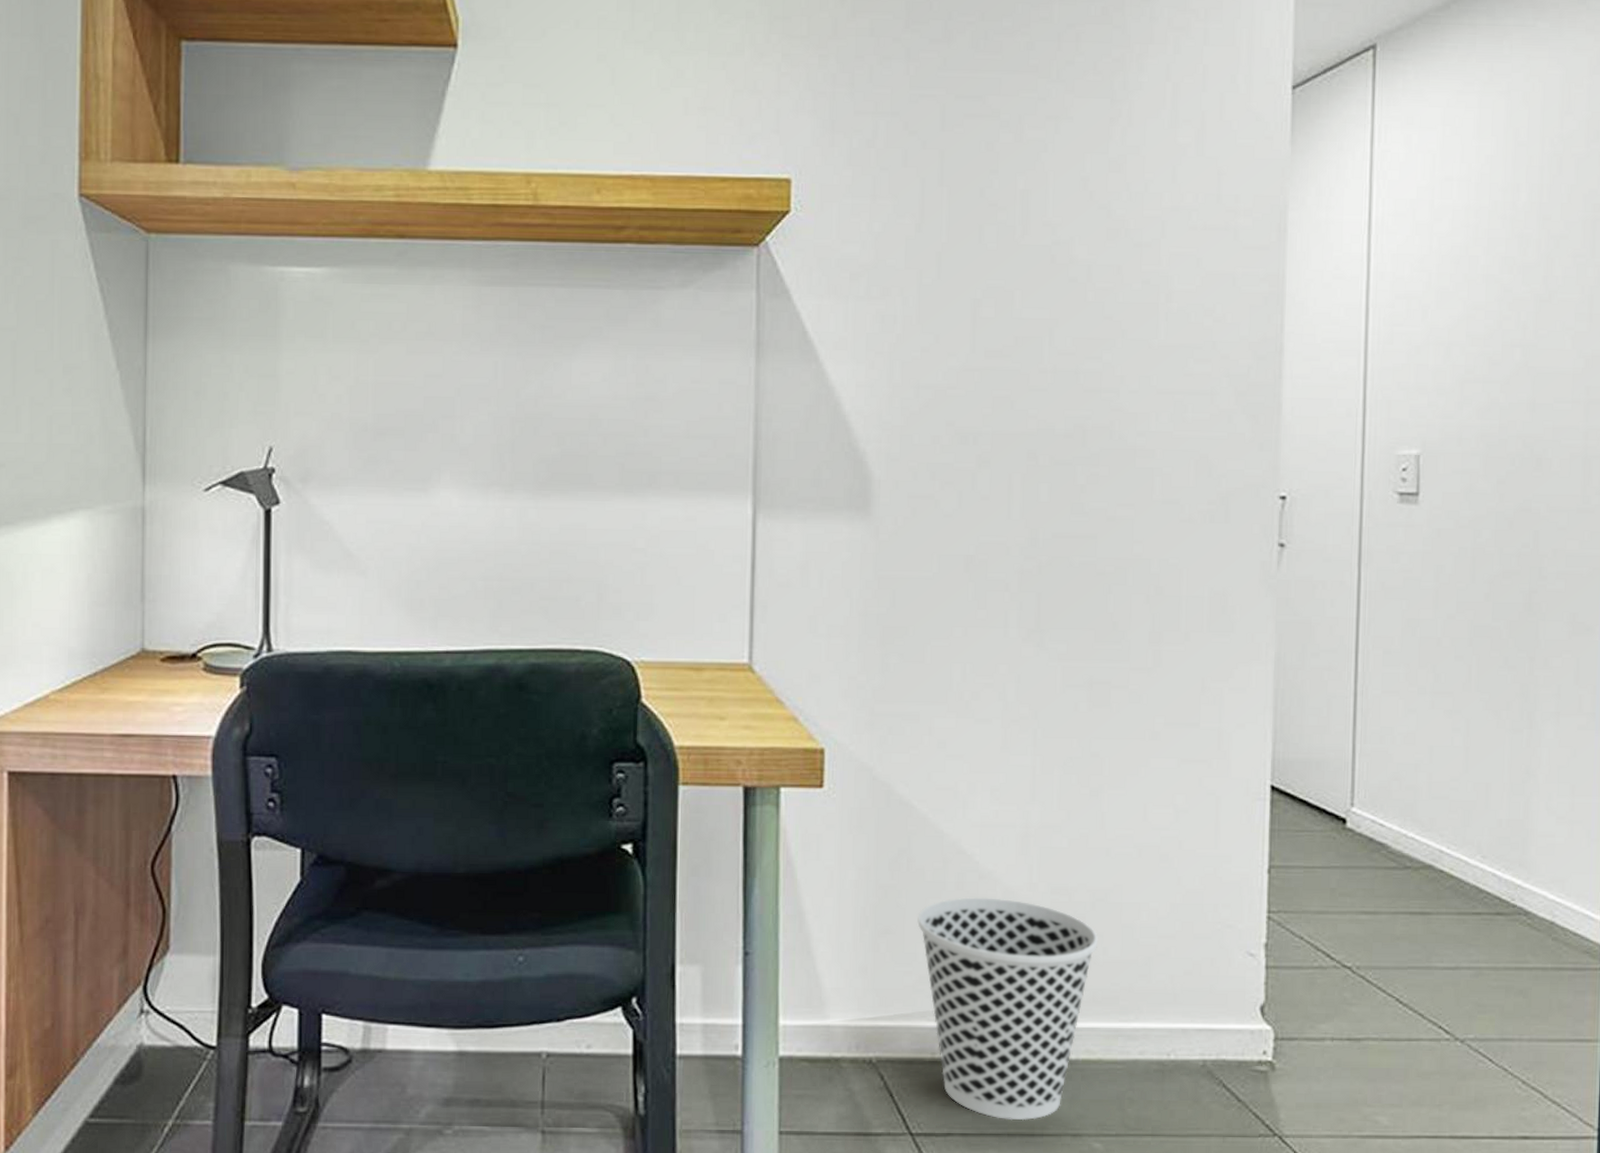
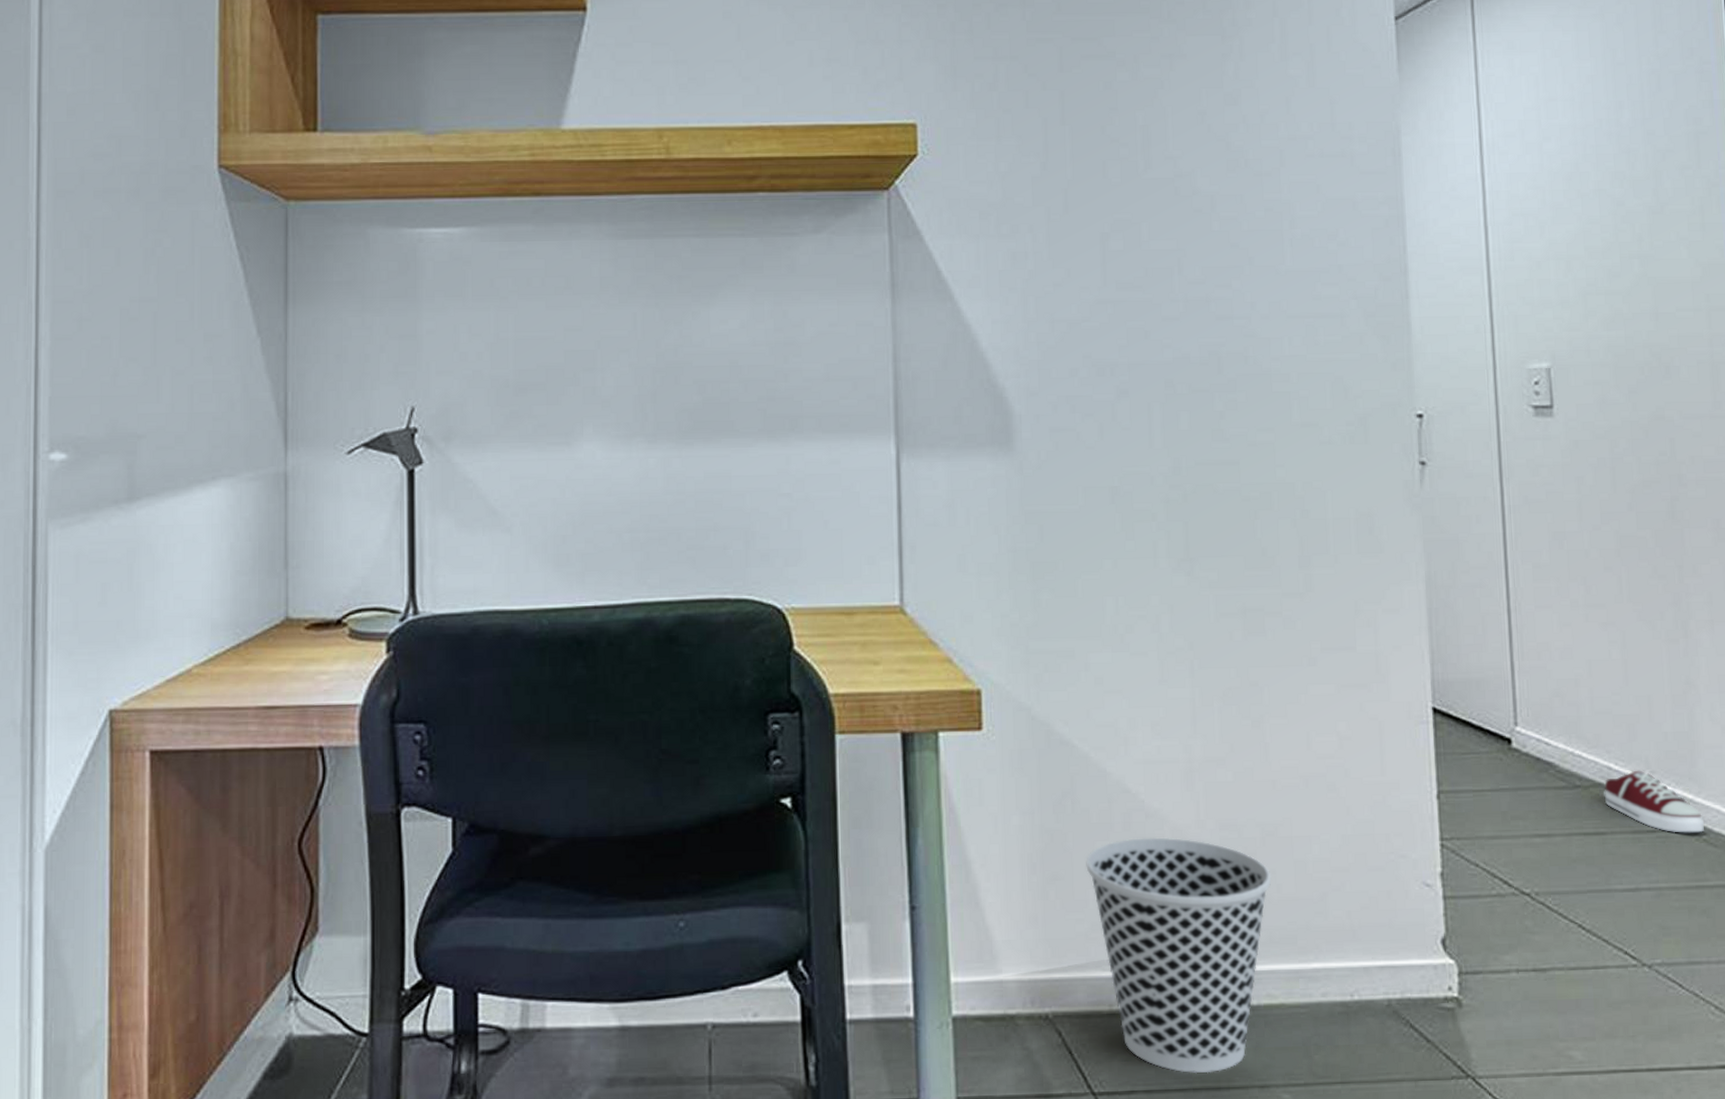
shoe: none [1433,854,1529,917] -> present [1604,770,1704,833]

